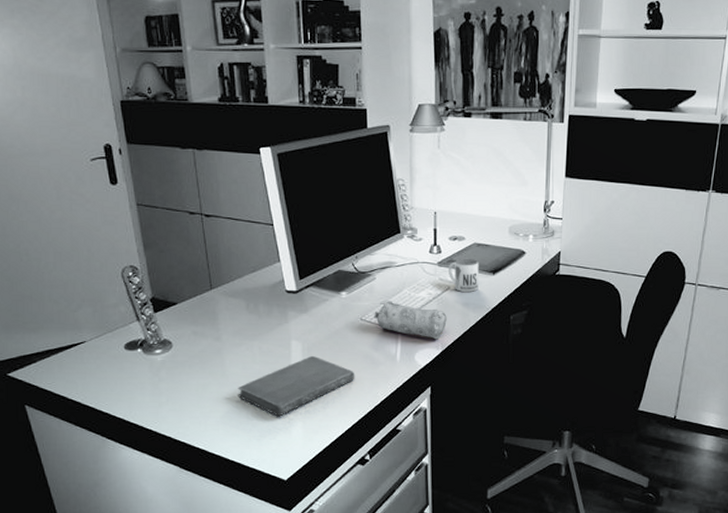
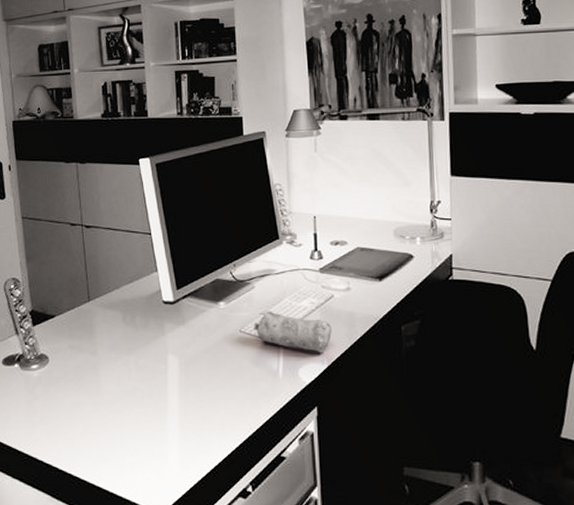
notebook: present [238,355,355,417] -> none [112,371,235,440]
mug: present [449,258,479,292] -> none [331,263,365,300]

